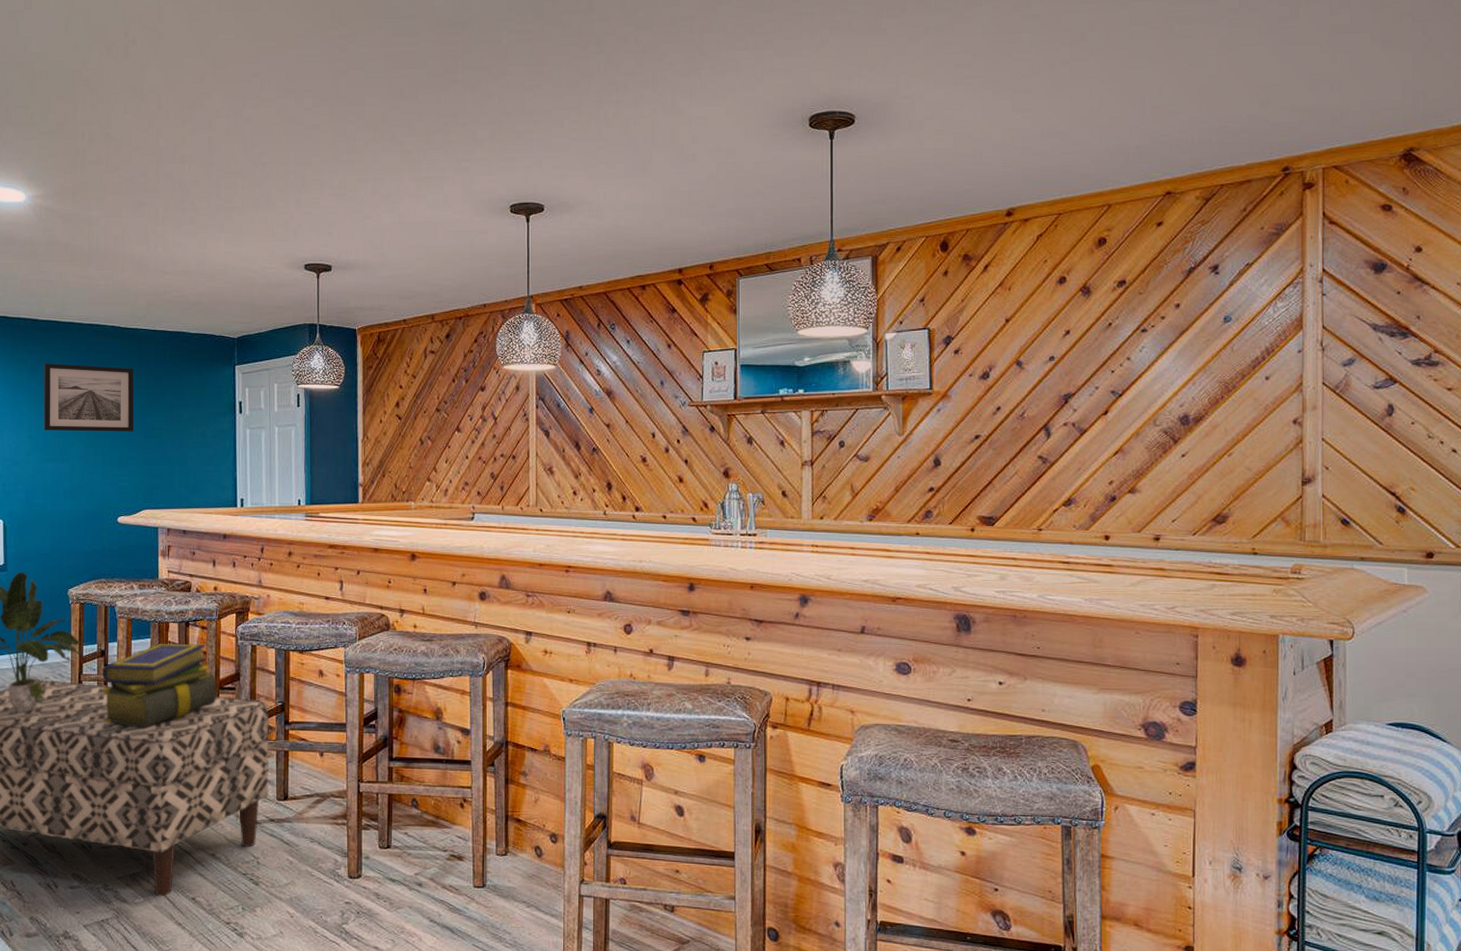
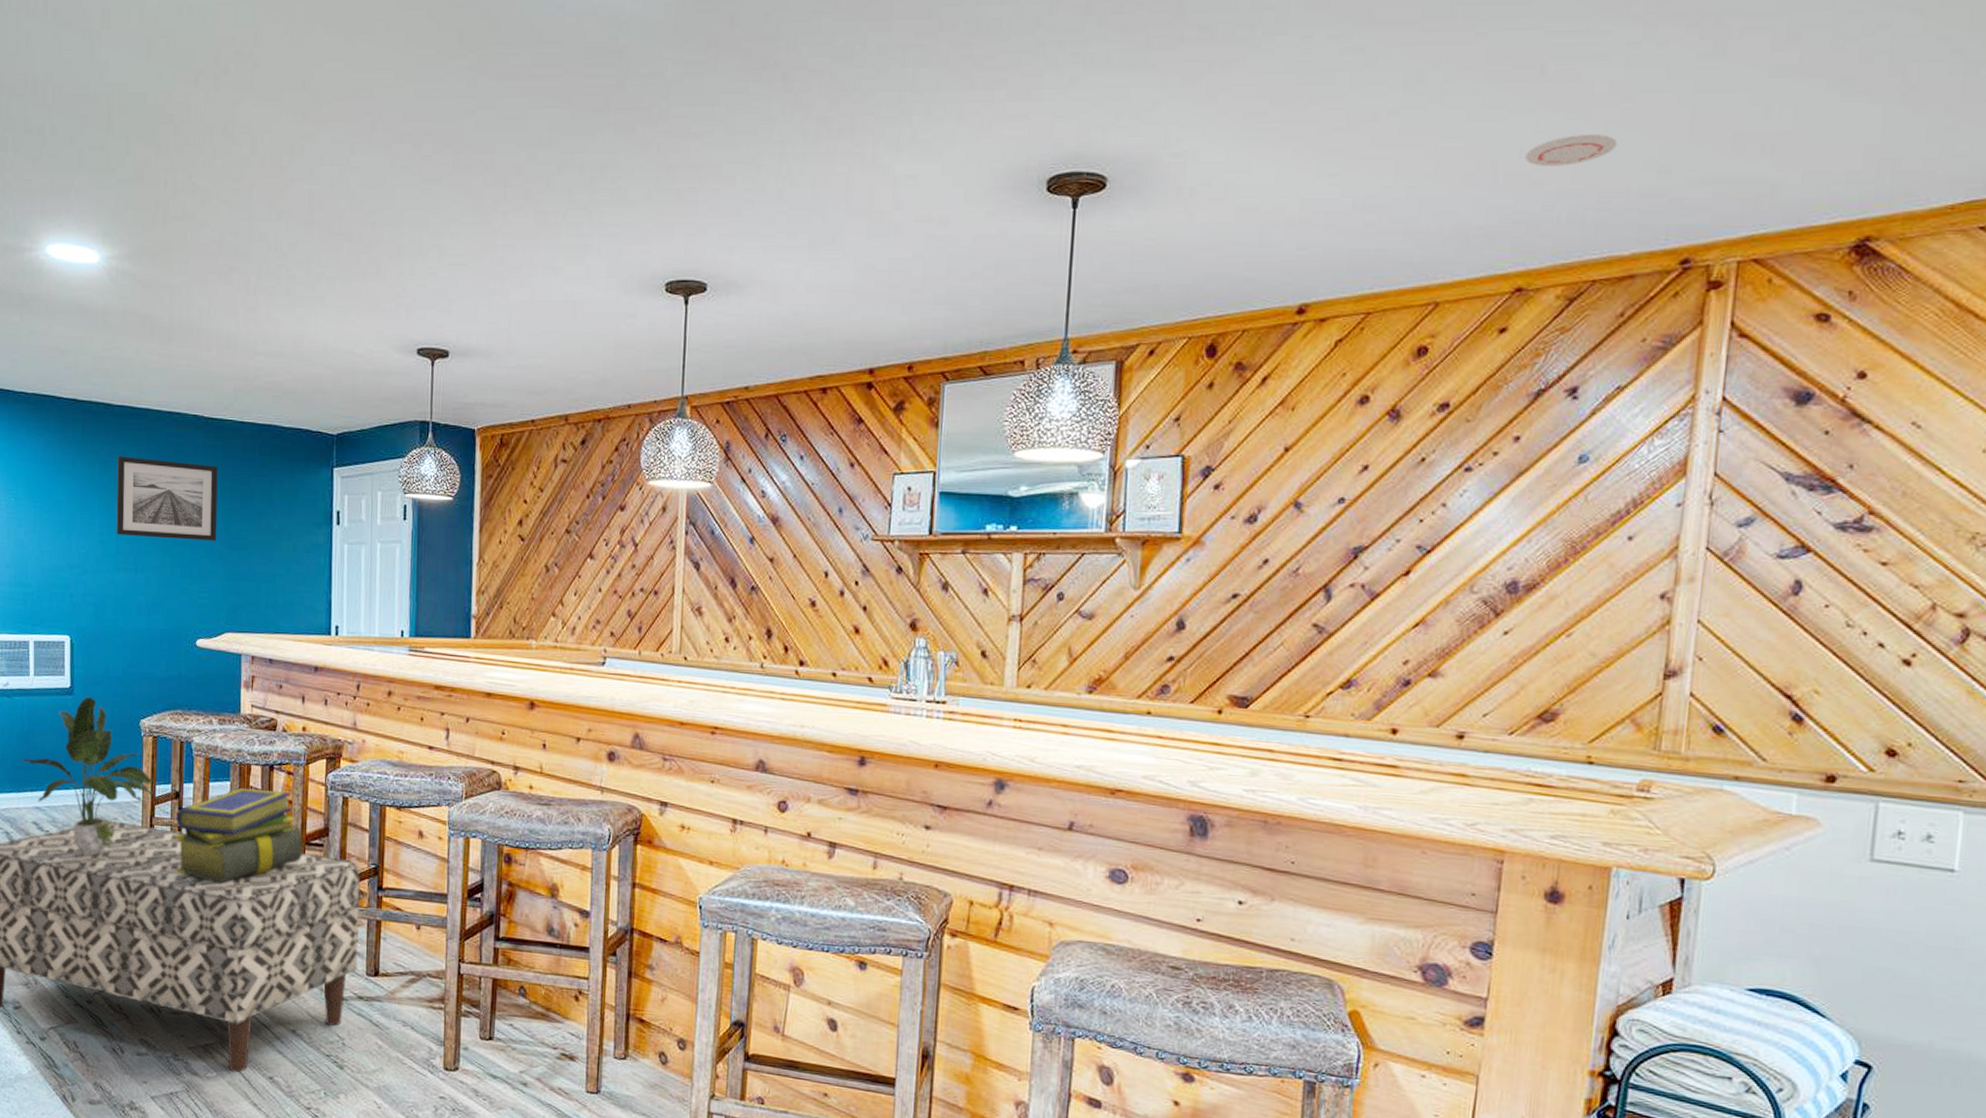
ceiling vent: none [1164,77,1229,101] -> present [1525,135,1618,166]

